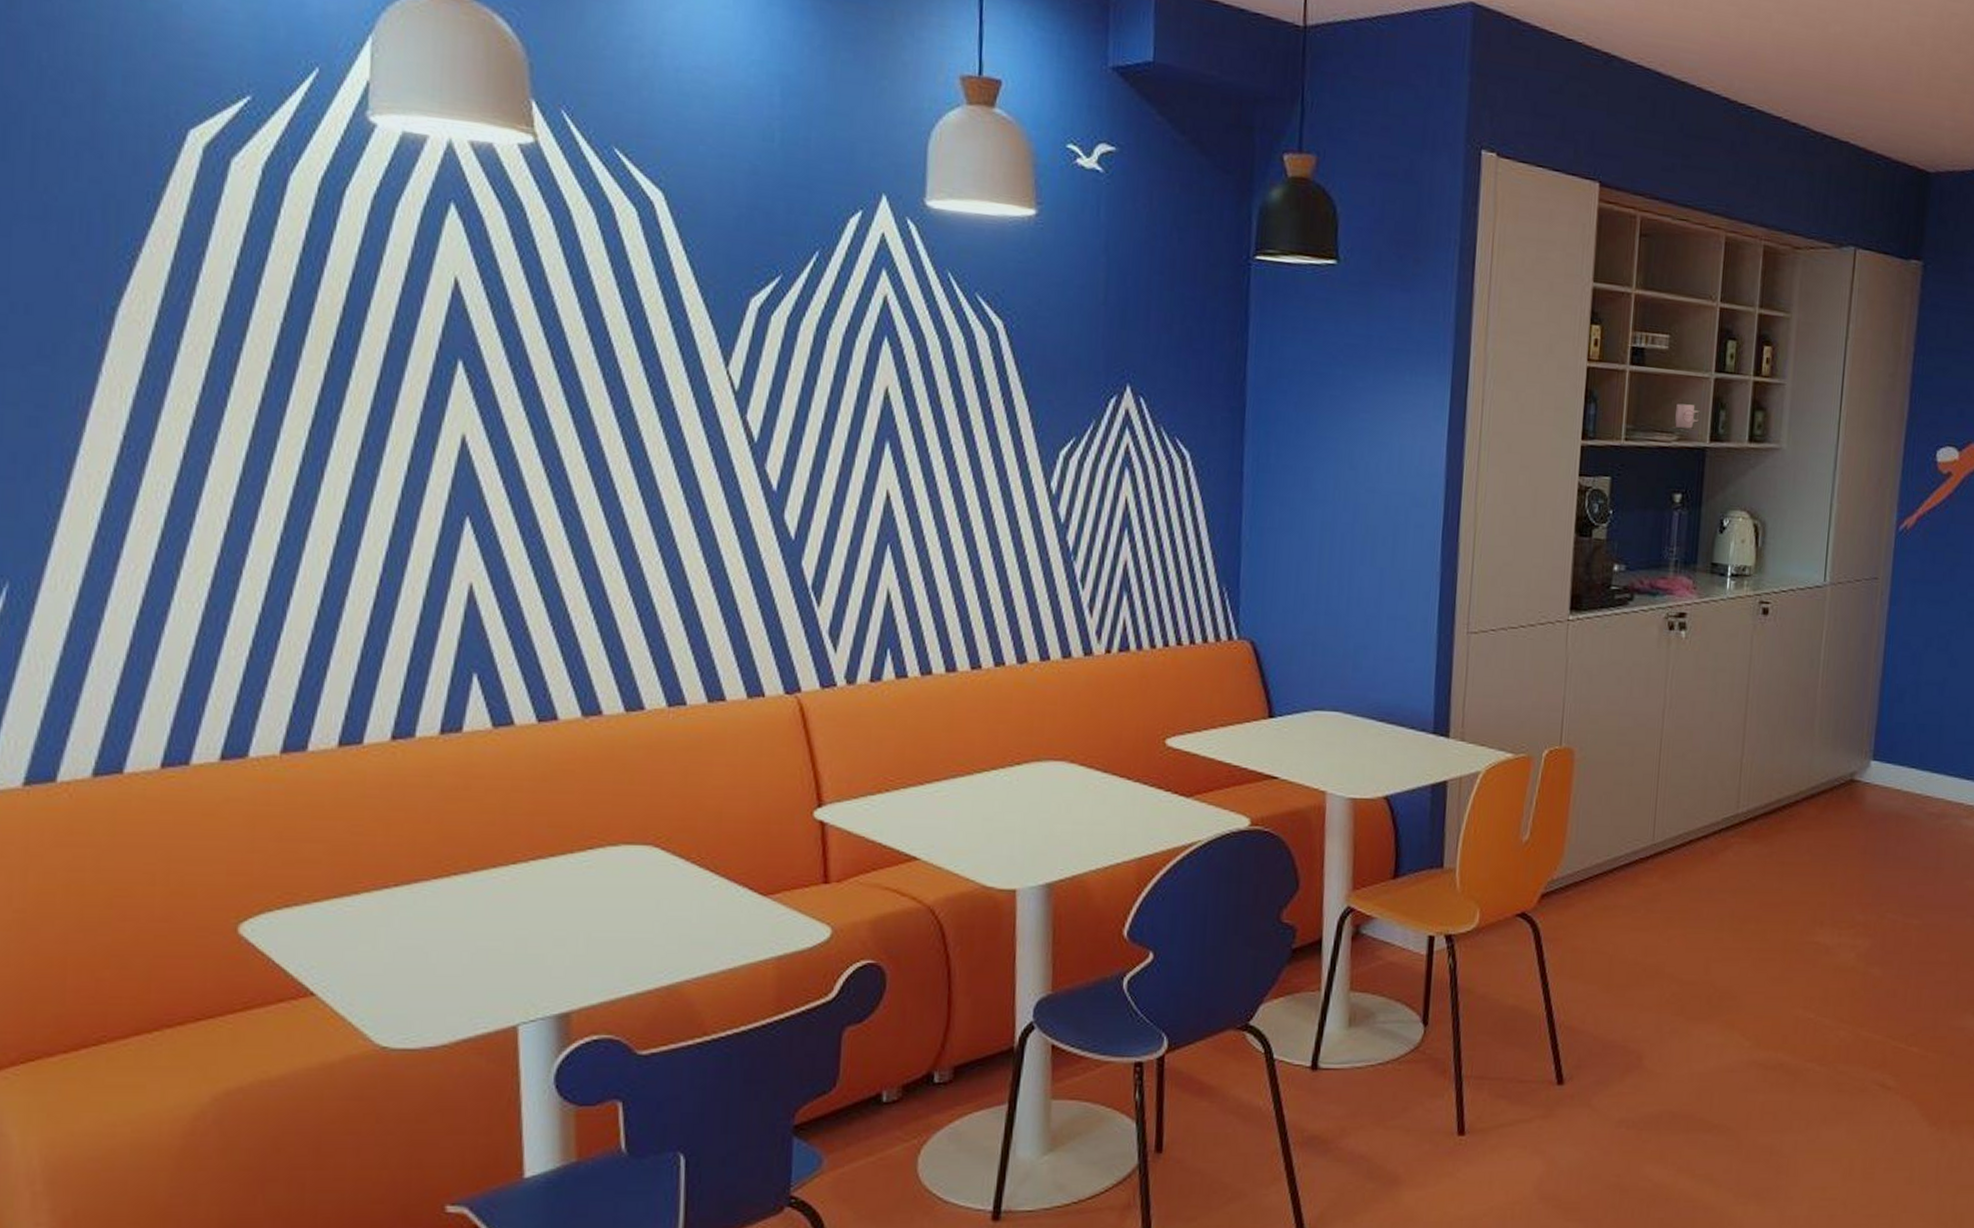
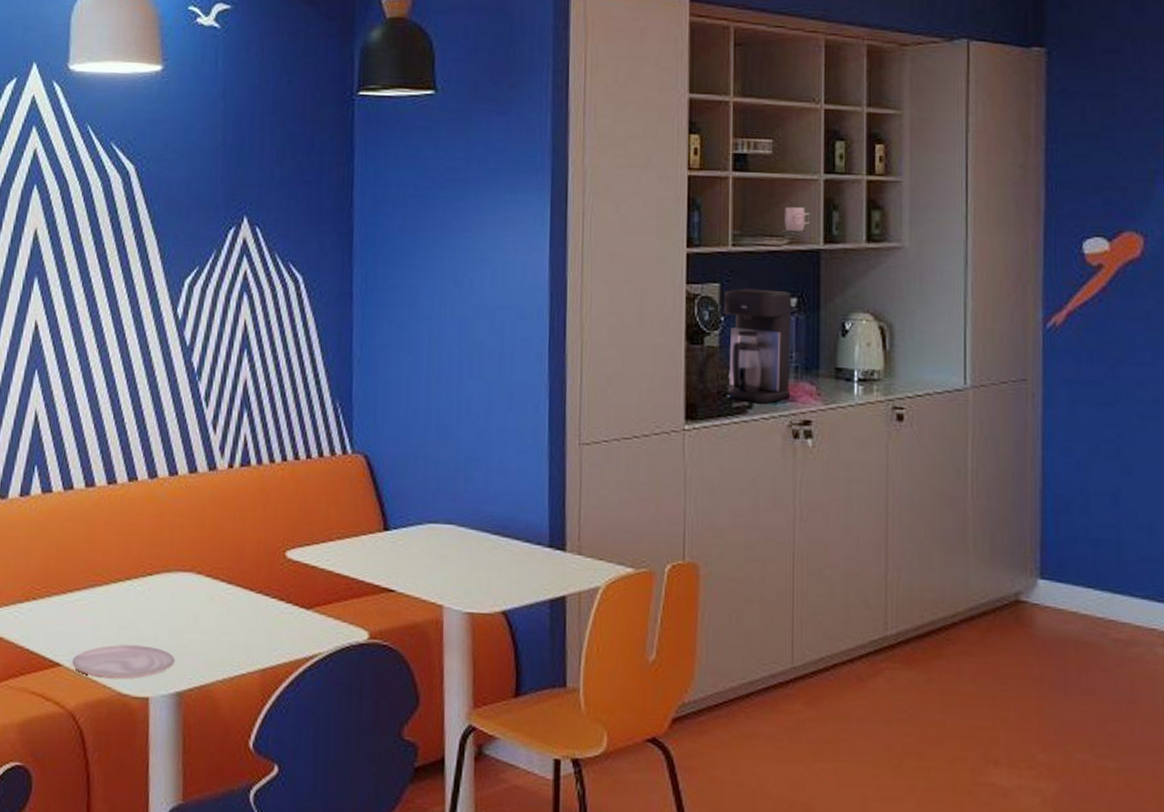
plate: none [931,837,1045,872] -> present [72,645,175,680]
coffee maker: none [1610,482,1676,597] -> present [724,288,792,405]

